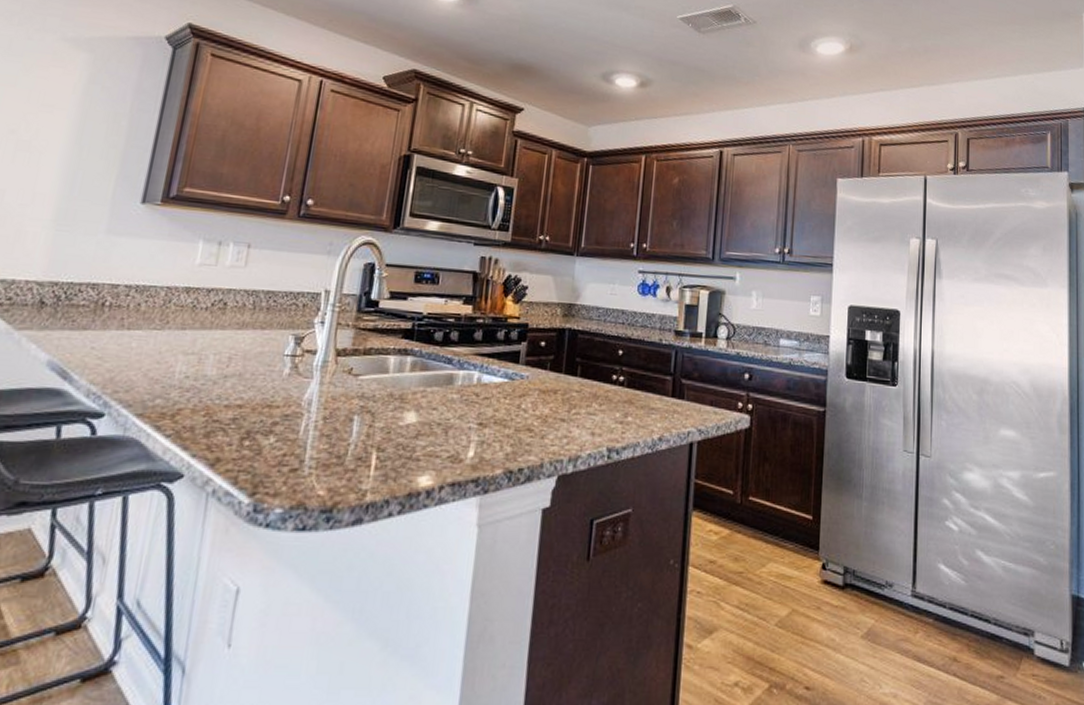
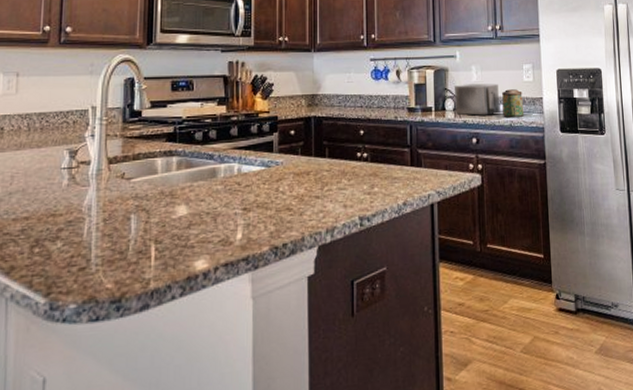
toaster: none [728,310,781,350] -> present [454,83,501,117]
canister: none [782,322,807,356] -> present [502,89,524,118]

